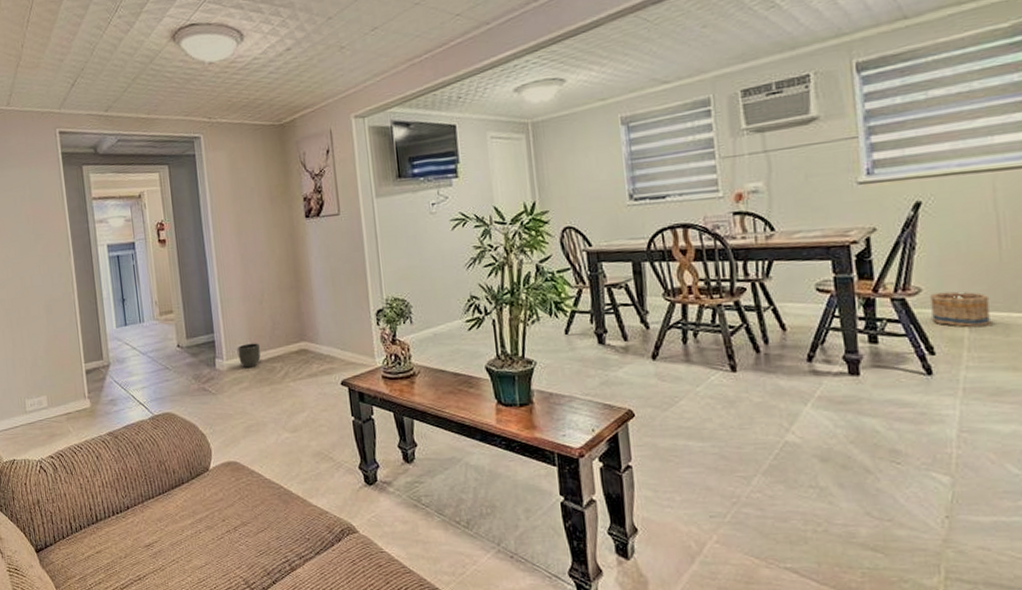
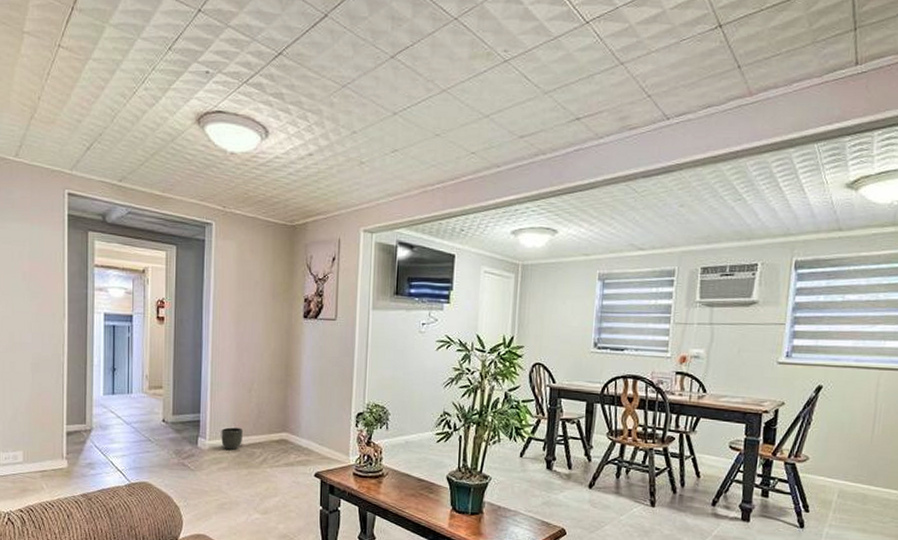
basket: present [930,291,990,327] -> none [812,462,858,494]

